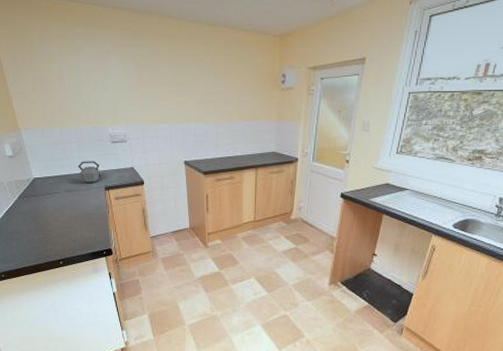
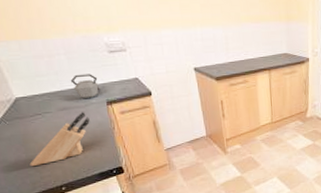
knife block: none [37,194,89,239] -> present [29,111,90,166]

